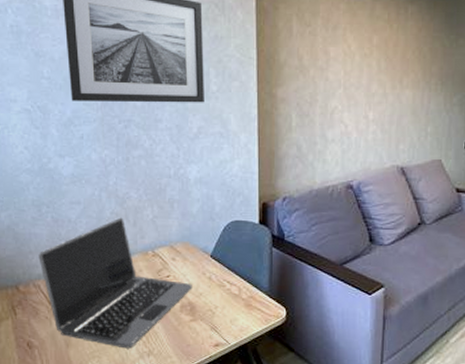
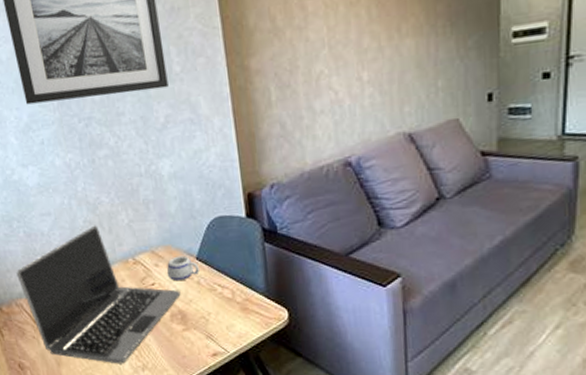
mug: none [183,252,212,276] -> present [167,255,200,282]

